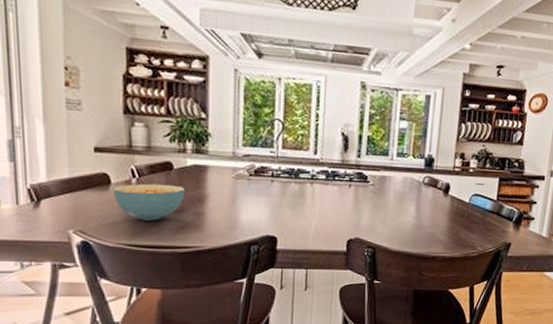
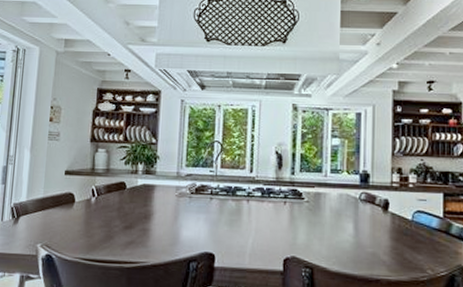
cereal bowl: present [113,183,185,221] -> none [75,202,134,236]

